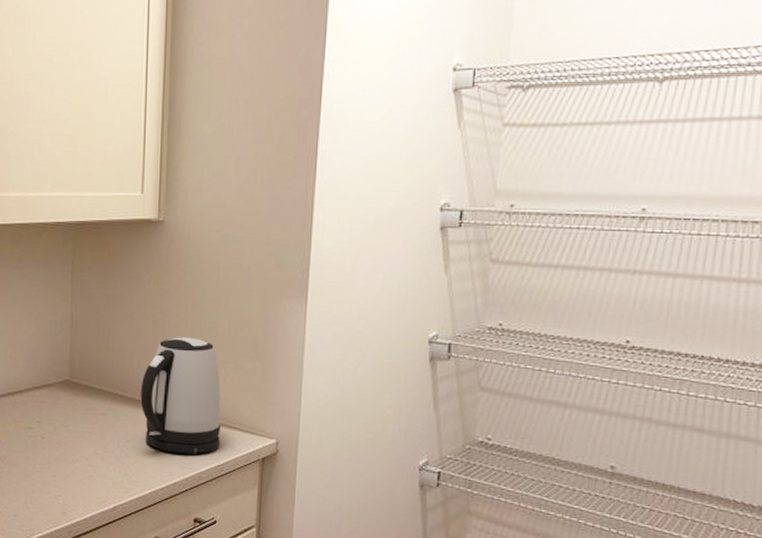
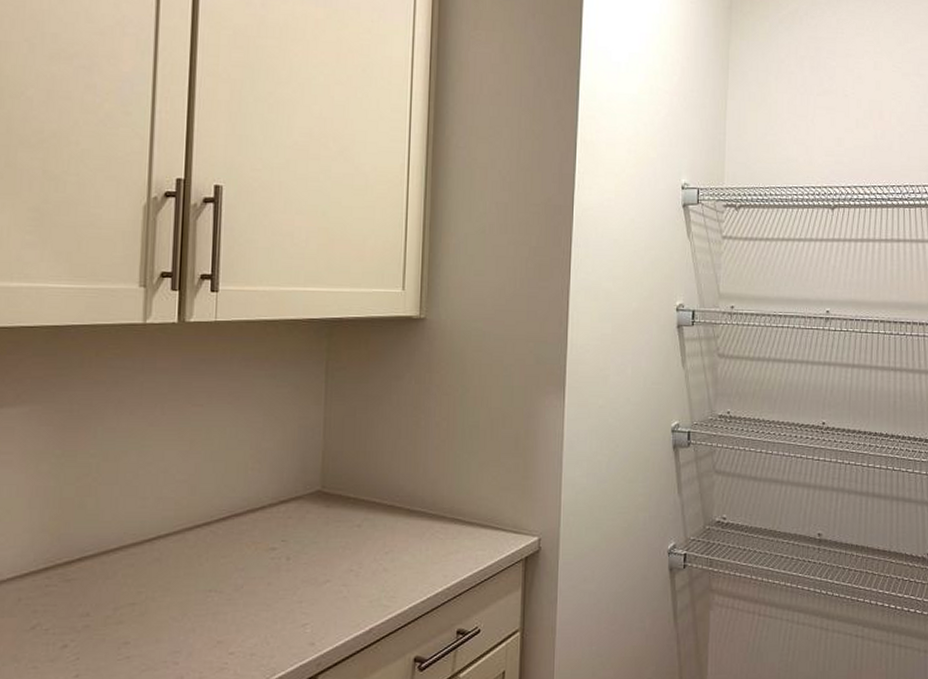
kettle: present [140,337,221,455] -> none [400,437,484,561]

